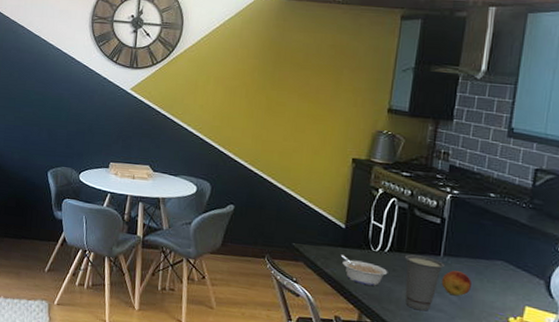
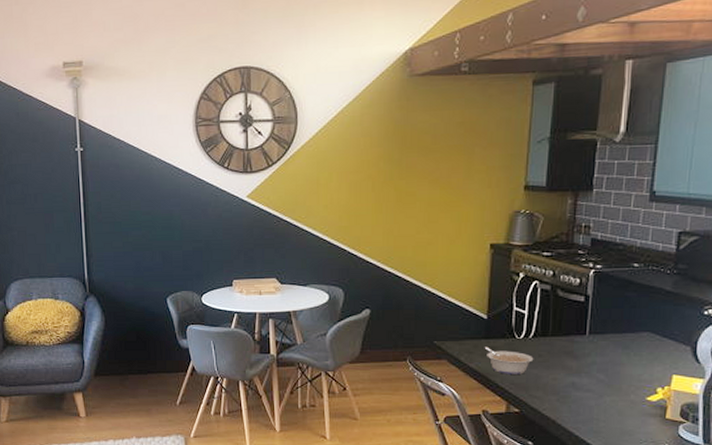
cup: present [404,254,446,312] -> none [549,337,592,393]
fruit: present [441,270,472,296] -> none [588,348,618,374]

